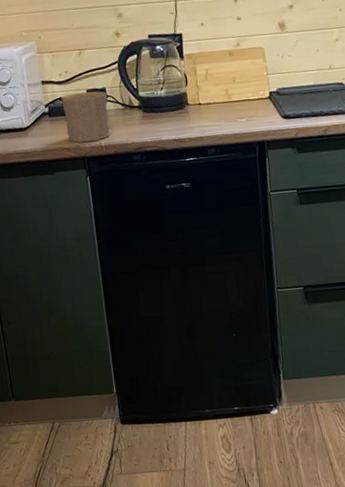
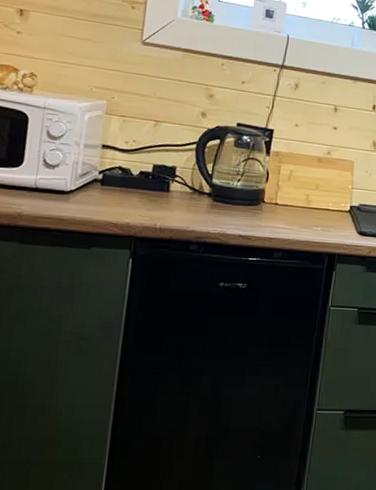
cup: present [61,91,110,143] -> none [118,165,177,221]

